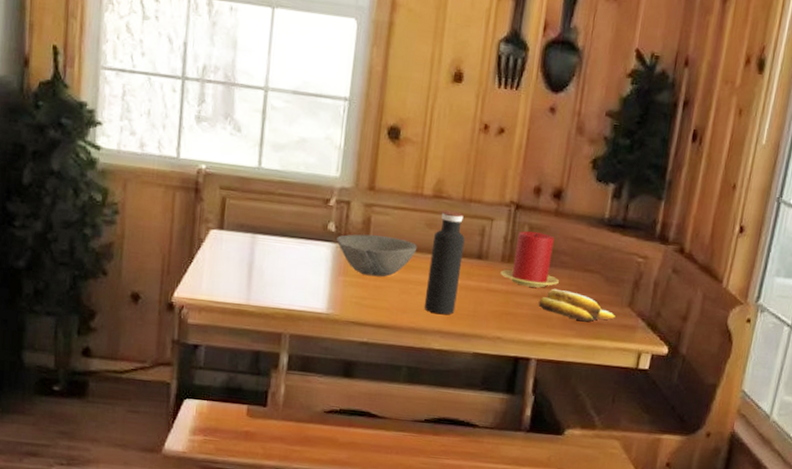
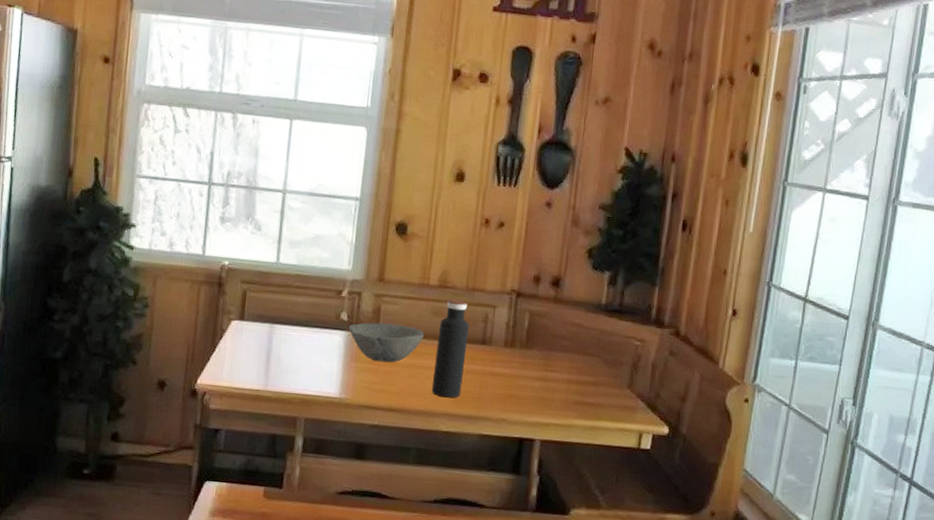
candle: present [500,230,559,288] -> none [503,317,560,371]
banana: present [538,288,616,322] -> none [540,371,616,404]

